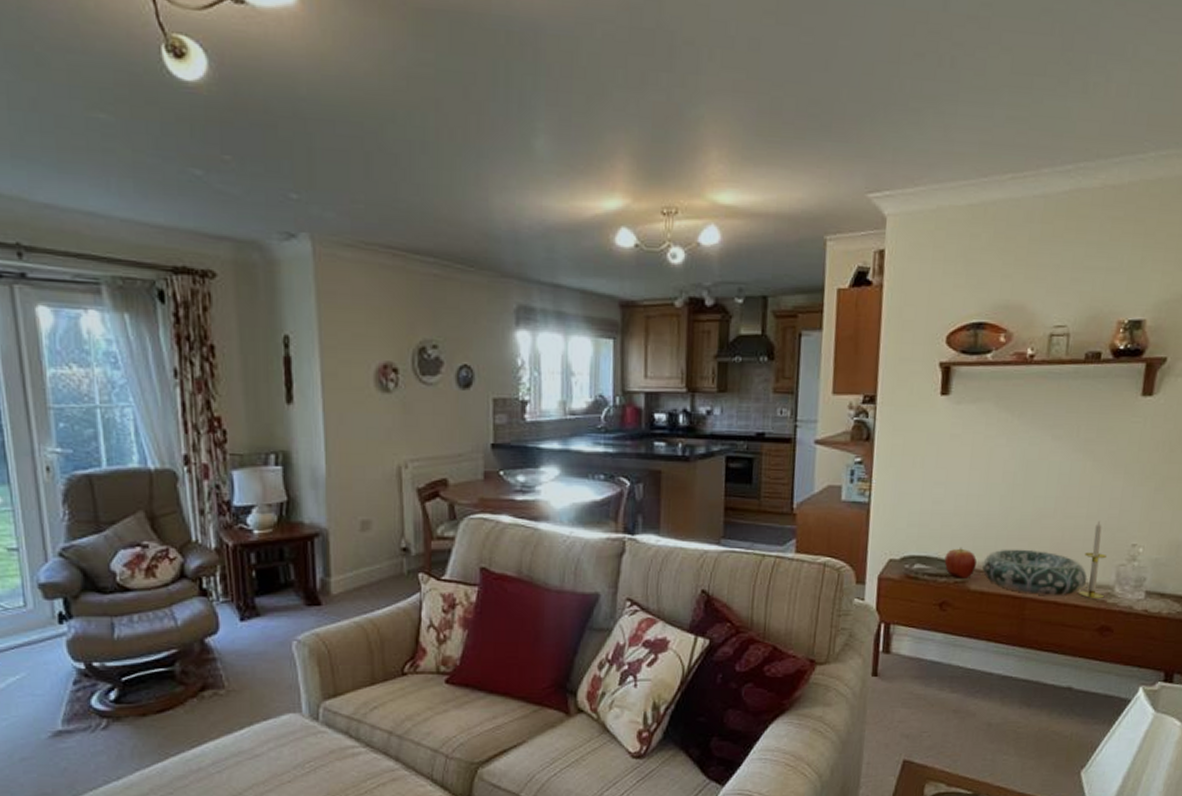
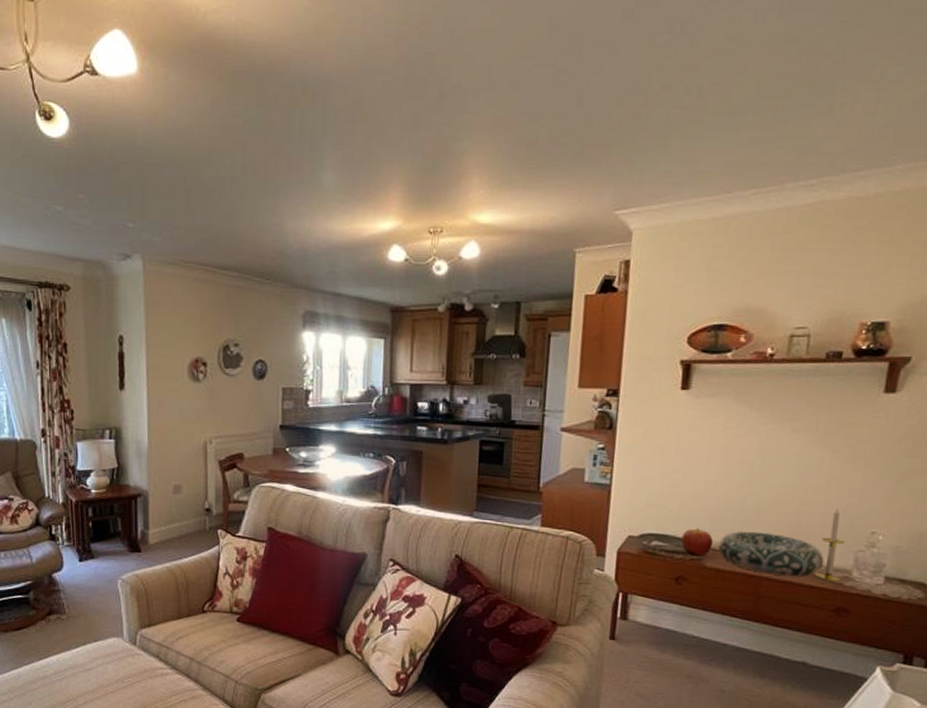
coffee maker: none [730,401,762,437] -> present [484,393,513,424]

